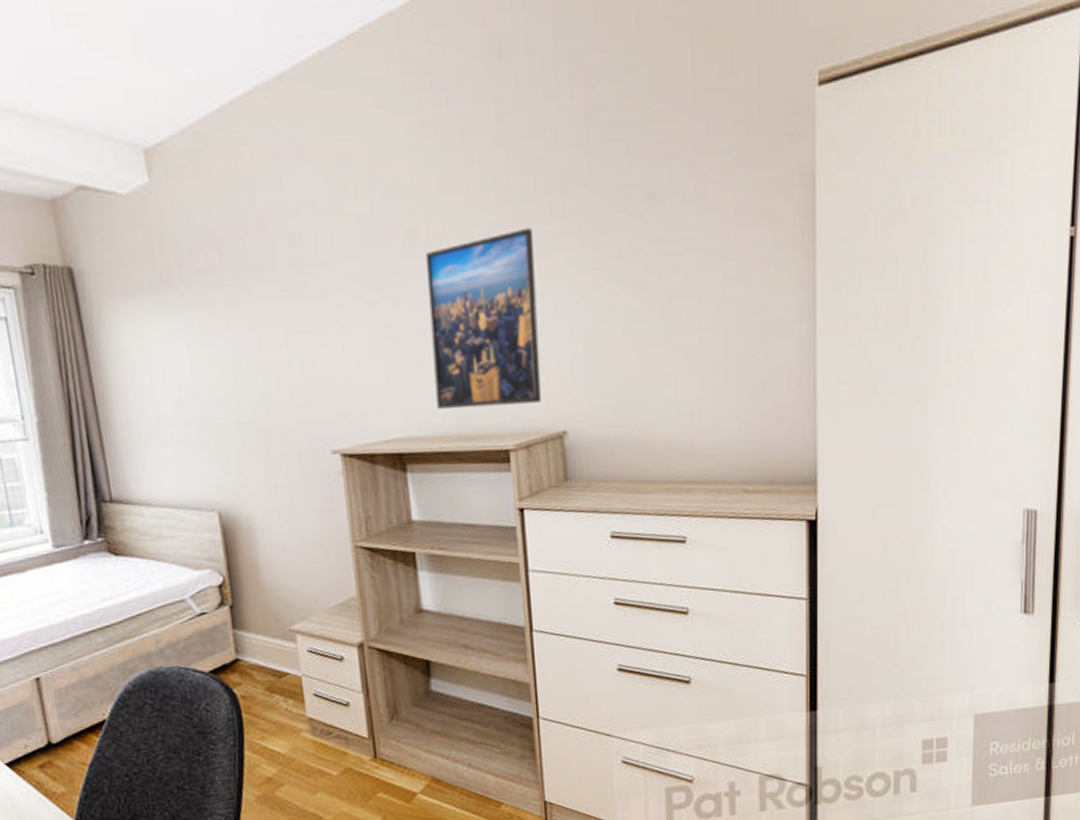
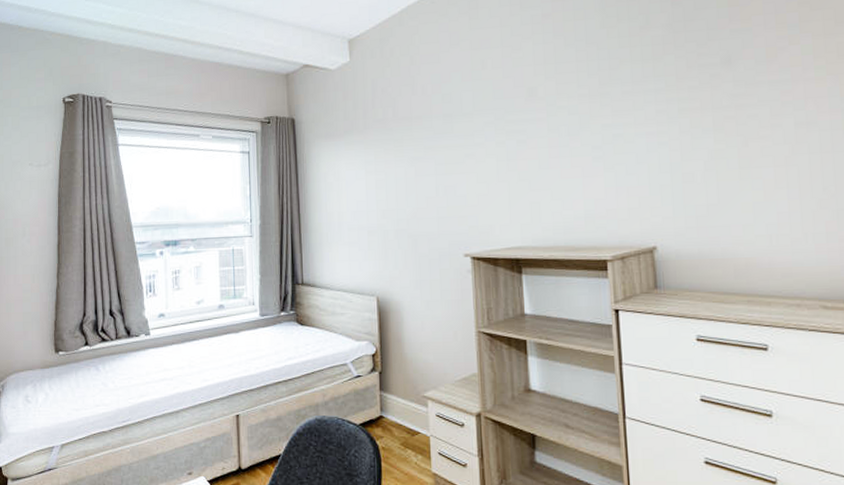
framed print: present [425,227,542,410] -> none [542,86,635,226]

